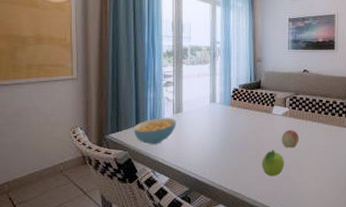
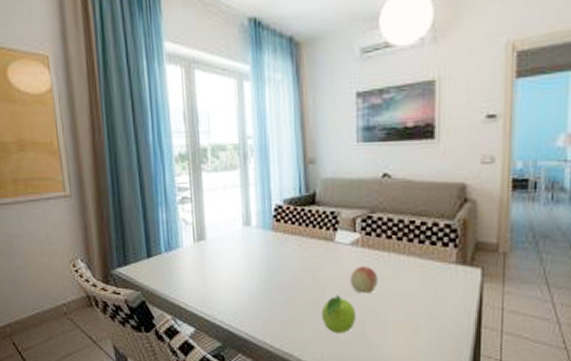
cereal bowl: present [133,118,176,145] -> none [144,247,199,283]

